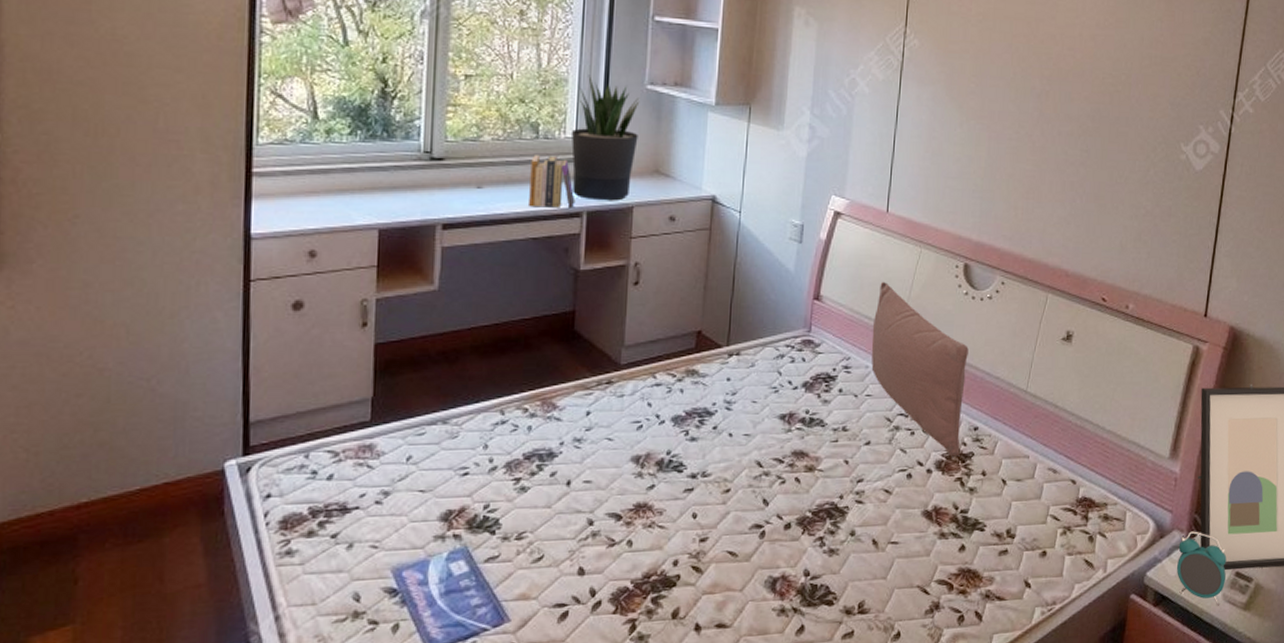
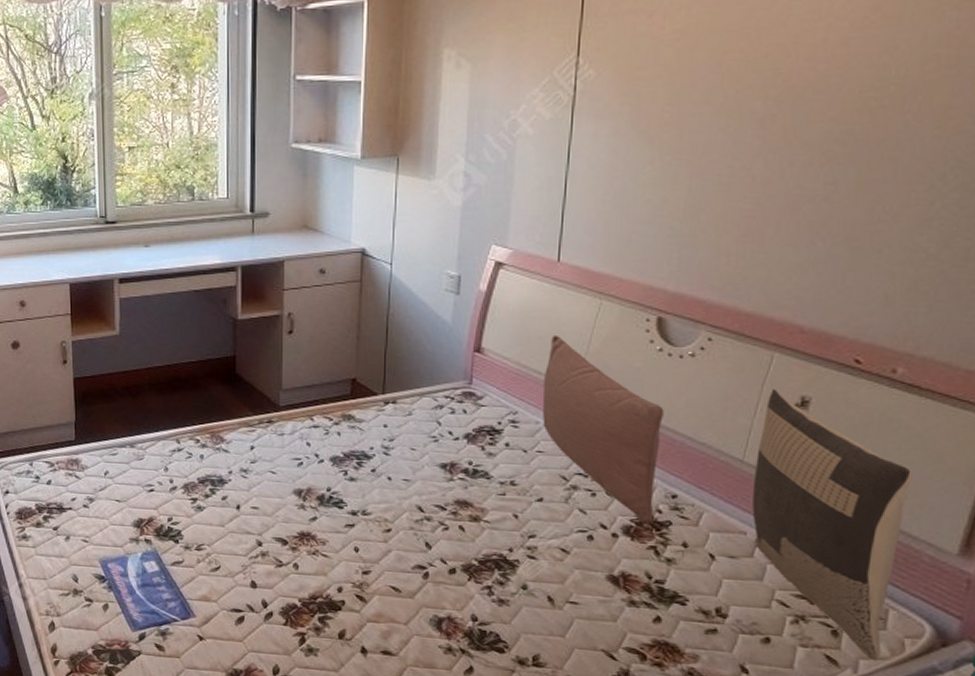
books: present [529,155,574,208] -> none [189,215,229,263]
planter: present [571,74,640,201] -> none [224,138,286,256]
pillow: none [1033,325,1140,559] -> present [752,388,913,661]

